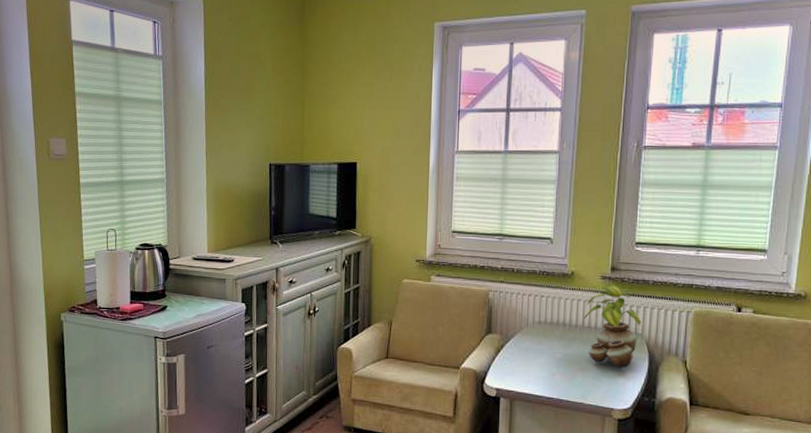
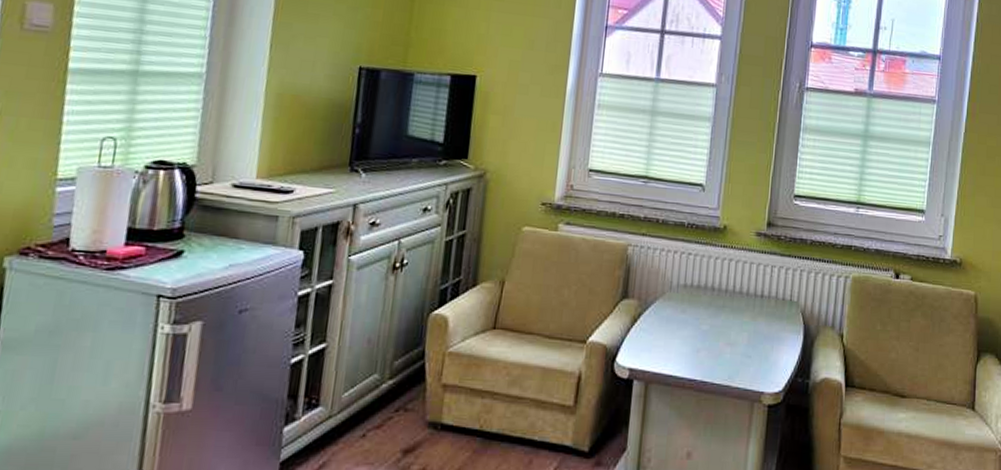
potted plant: present [584,285,642,368] -> none [735,242,798,343]

